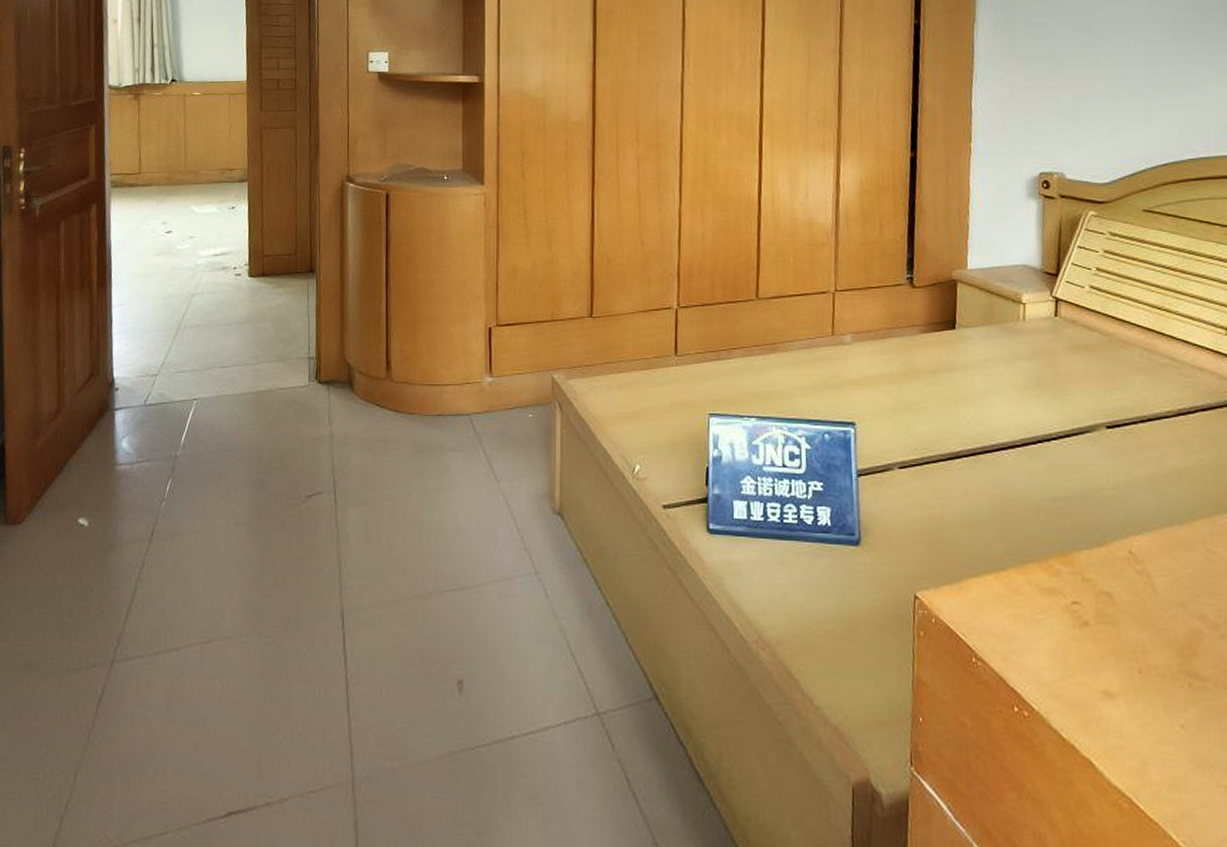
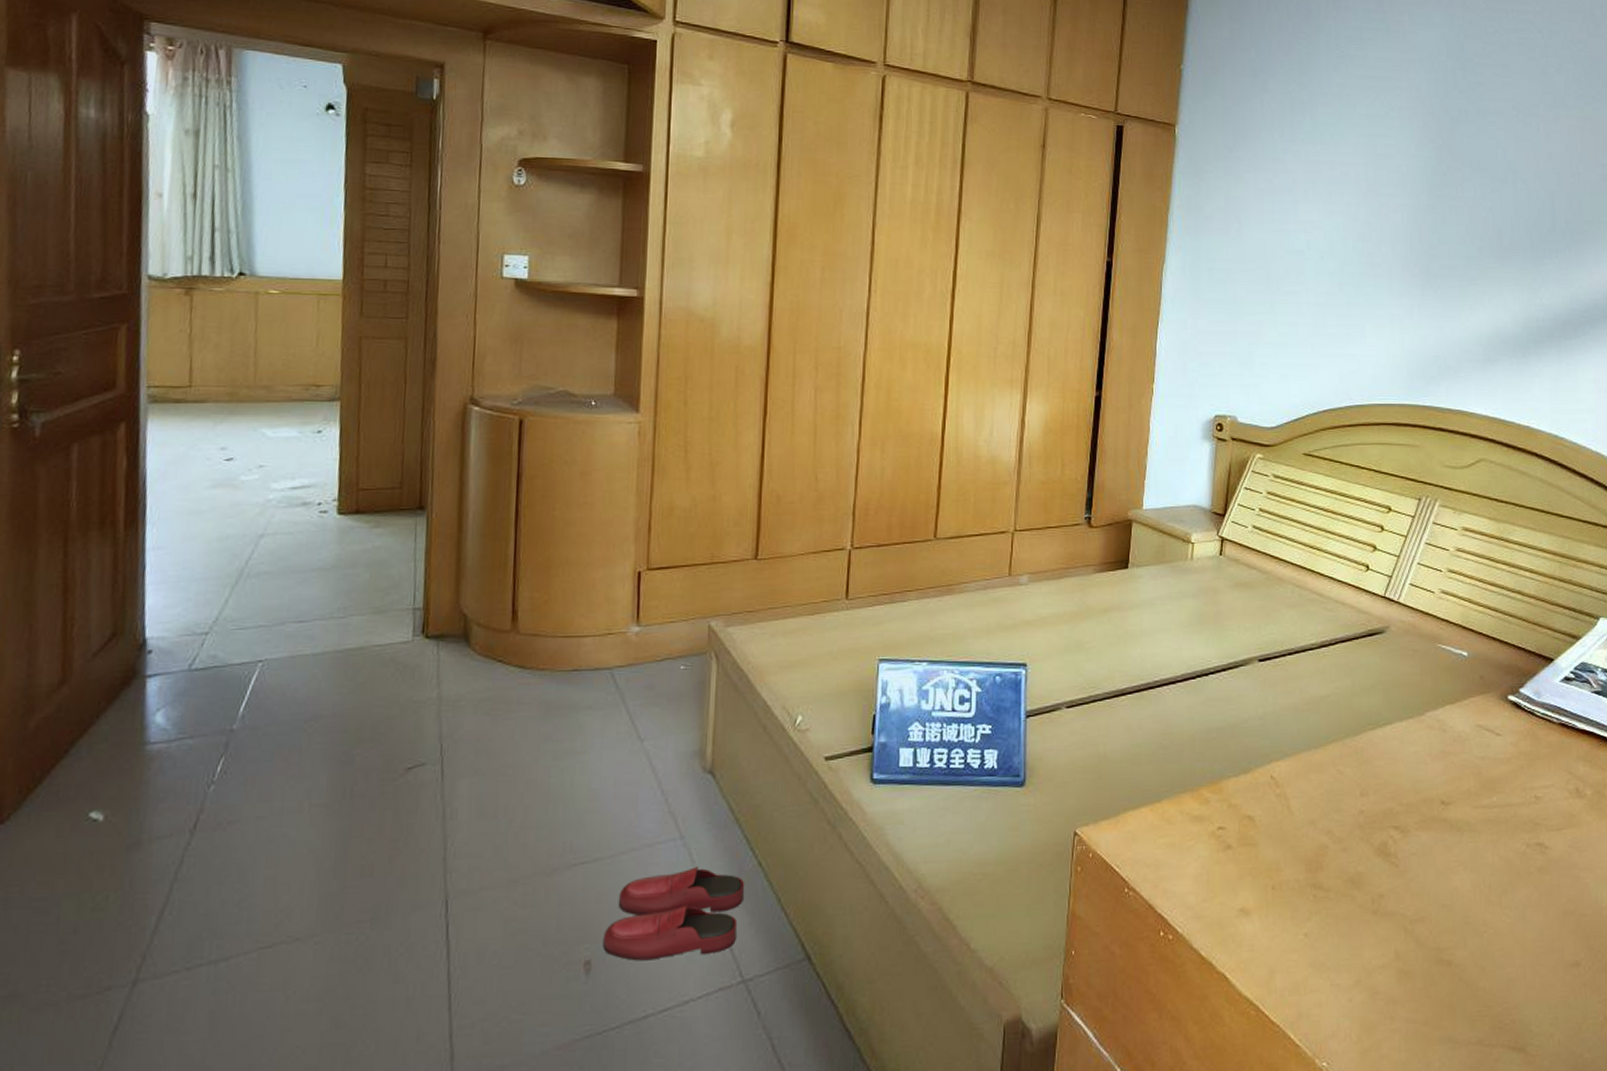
slippers: none [473,601,595,685] -> present [603,867,745,961]

